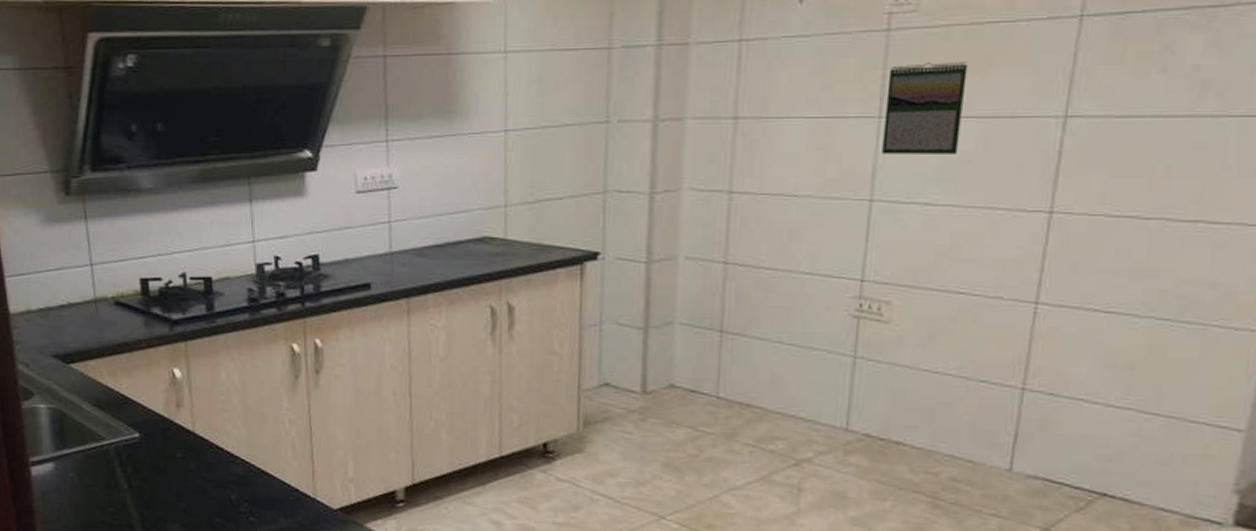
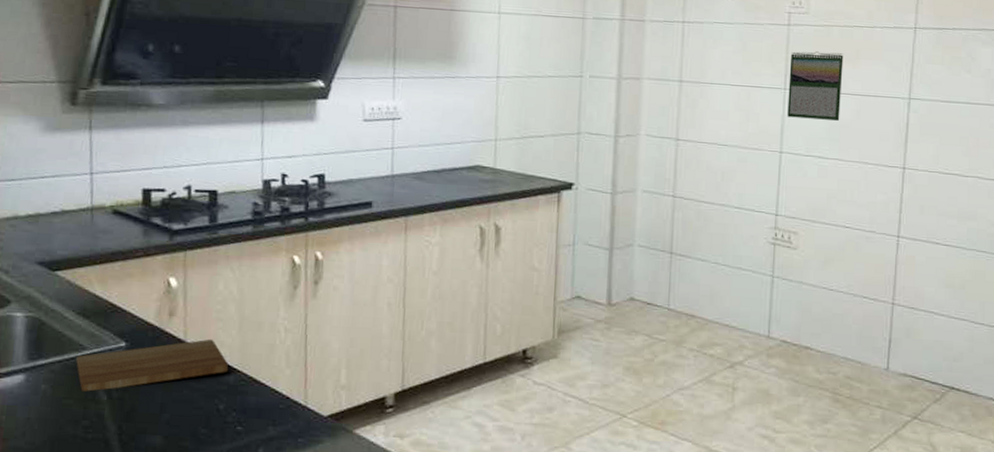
cutting board: none [97,430,238,480] -> present [76,339,229,392]

